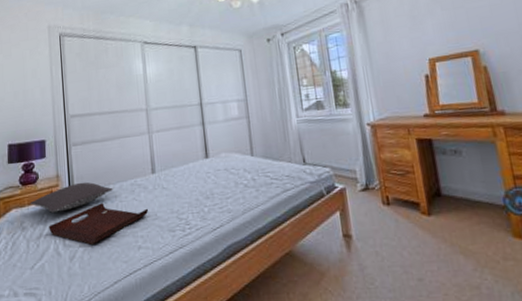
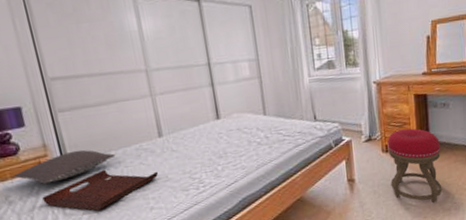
stool: none [388,178,466,276] -> present [387,128,442,203]

